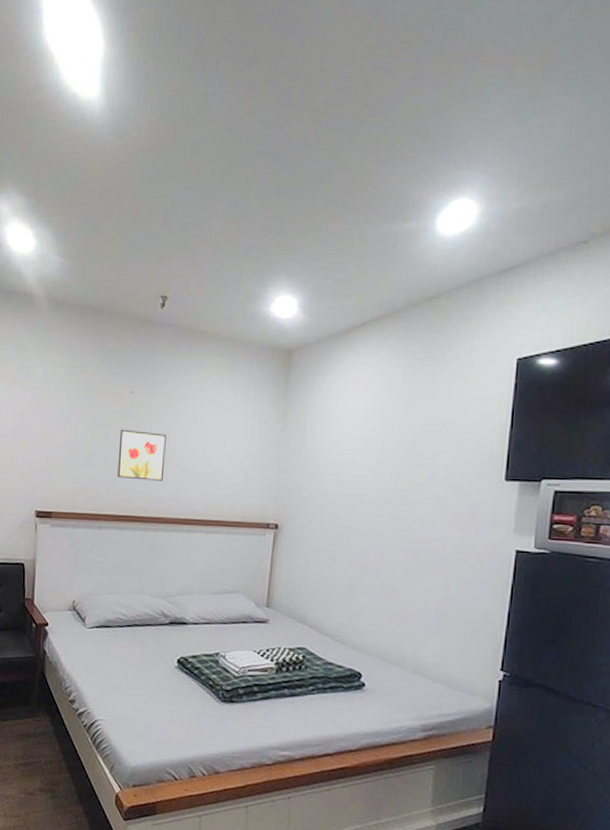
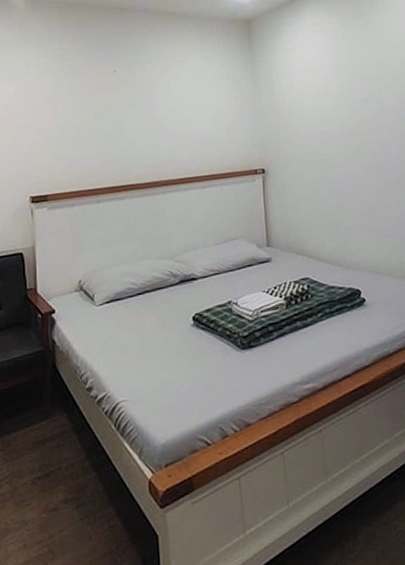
wall art: present [117,429,166,481] -> none [108,104,155,151]

